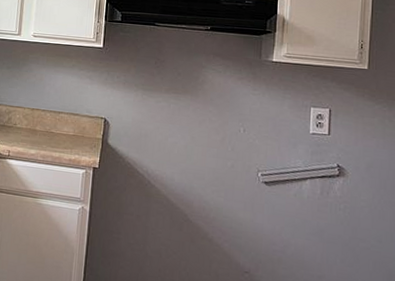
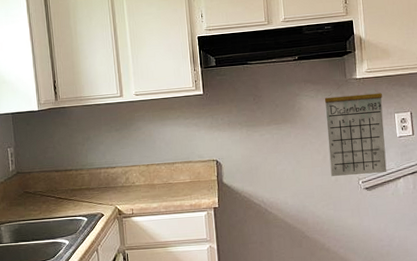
calendar: none [227,58,299,170] -> present [324,77,387,176]

